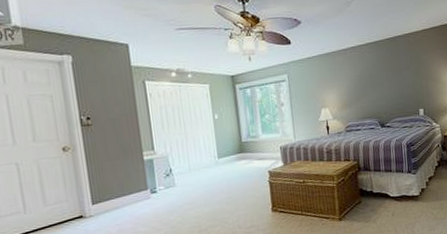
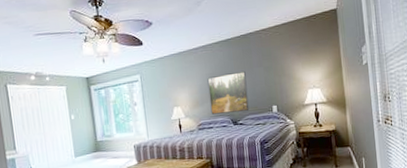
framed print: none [356,73,397,117] -> present [207,70,250,115]

